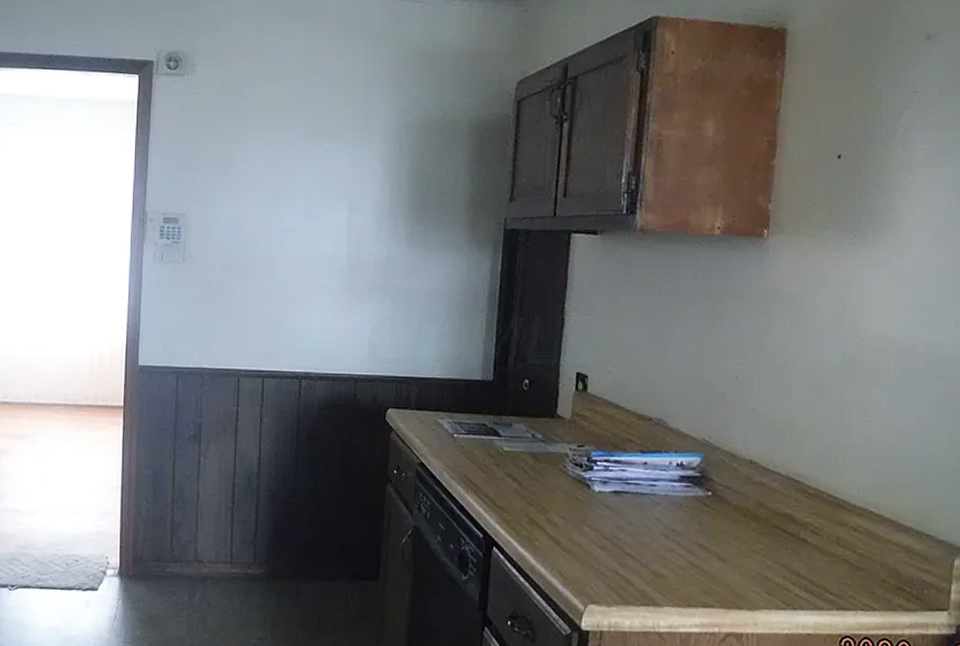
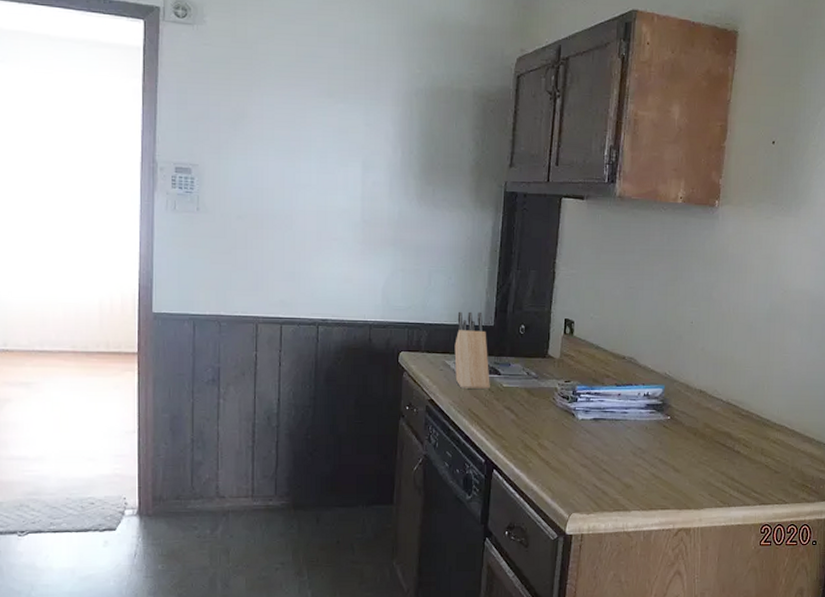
knife block: none [448,364,489,454] -> present [454,311,490,390]

